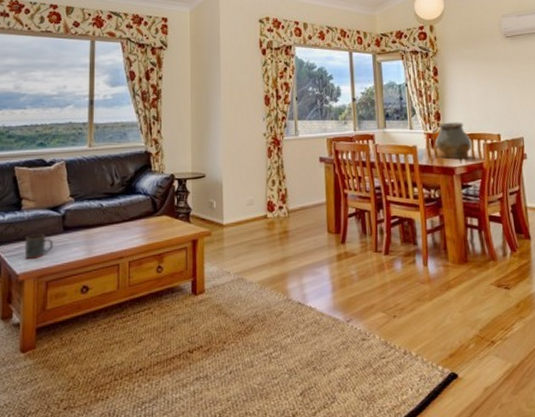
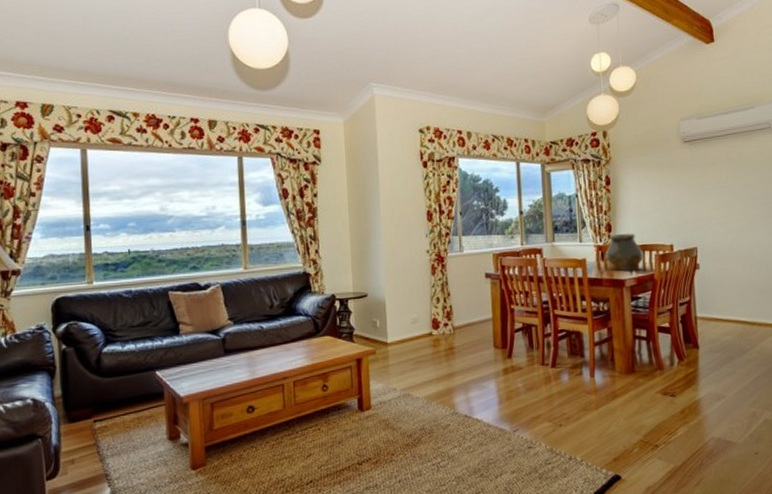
mug: present [24,234,53,259] -> none [185,358,215,382]

